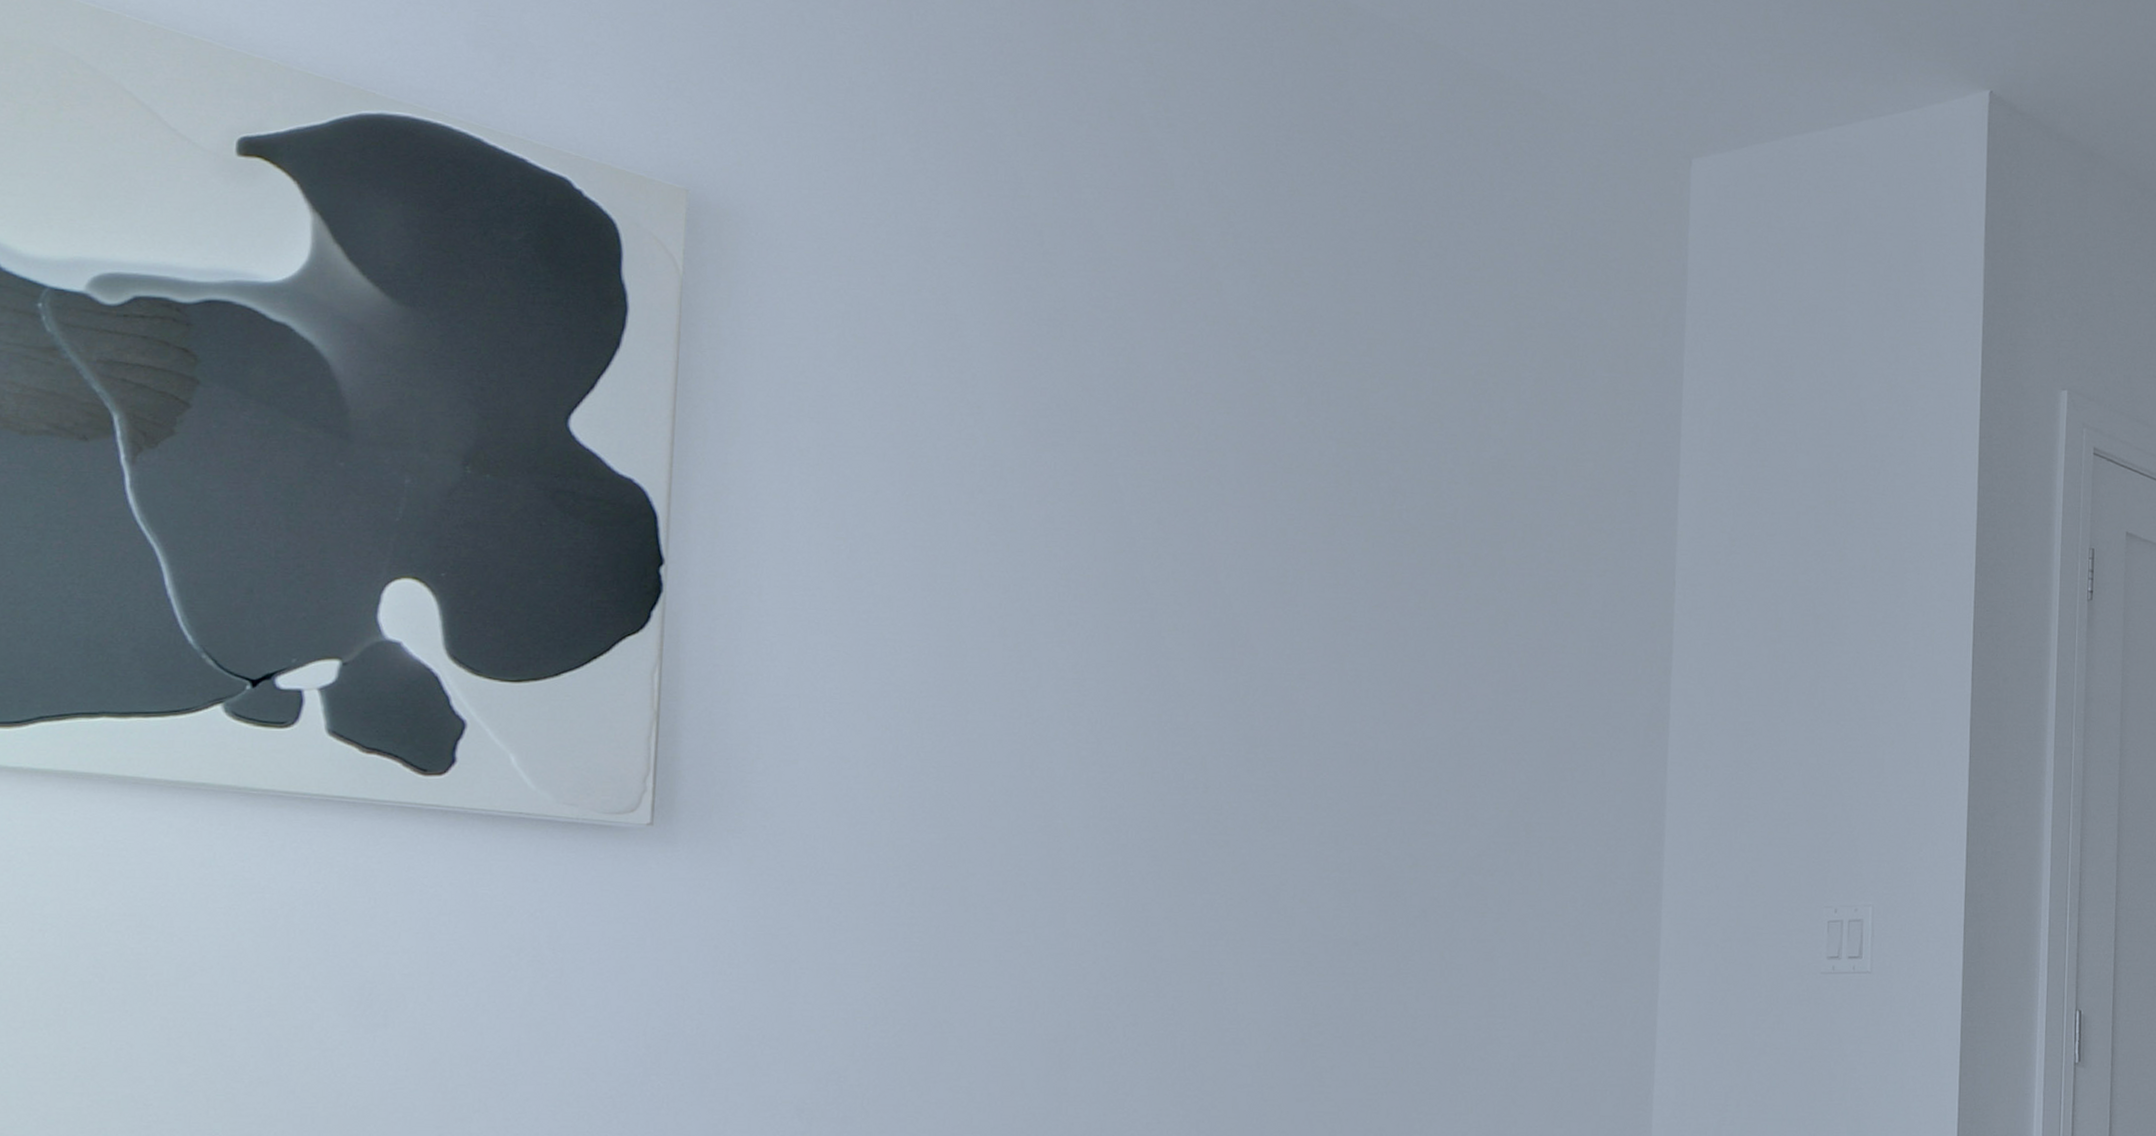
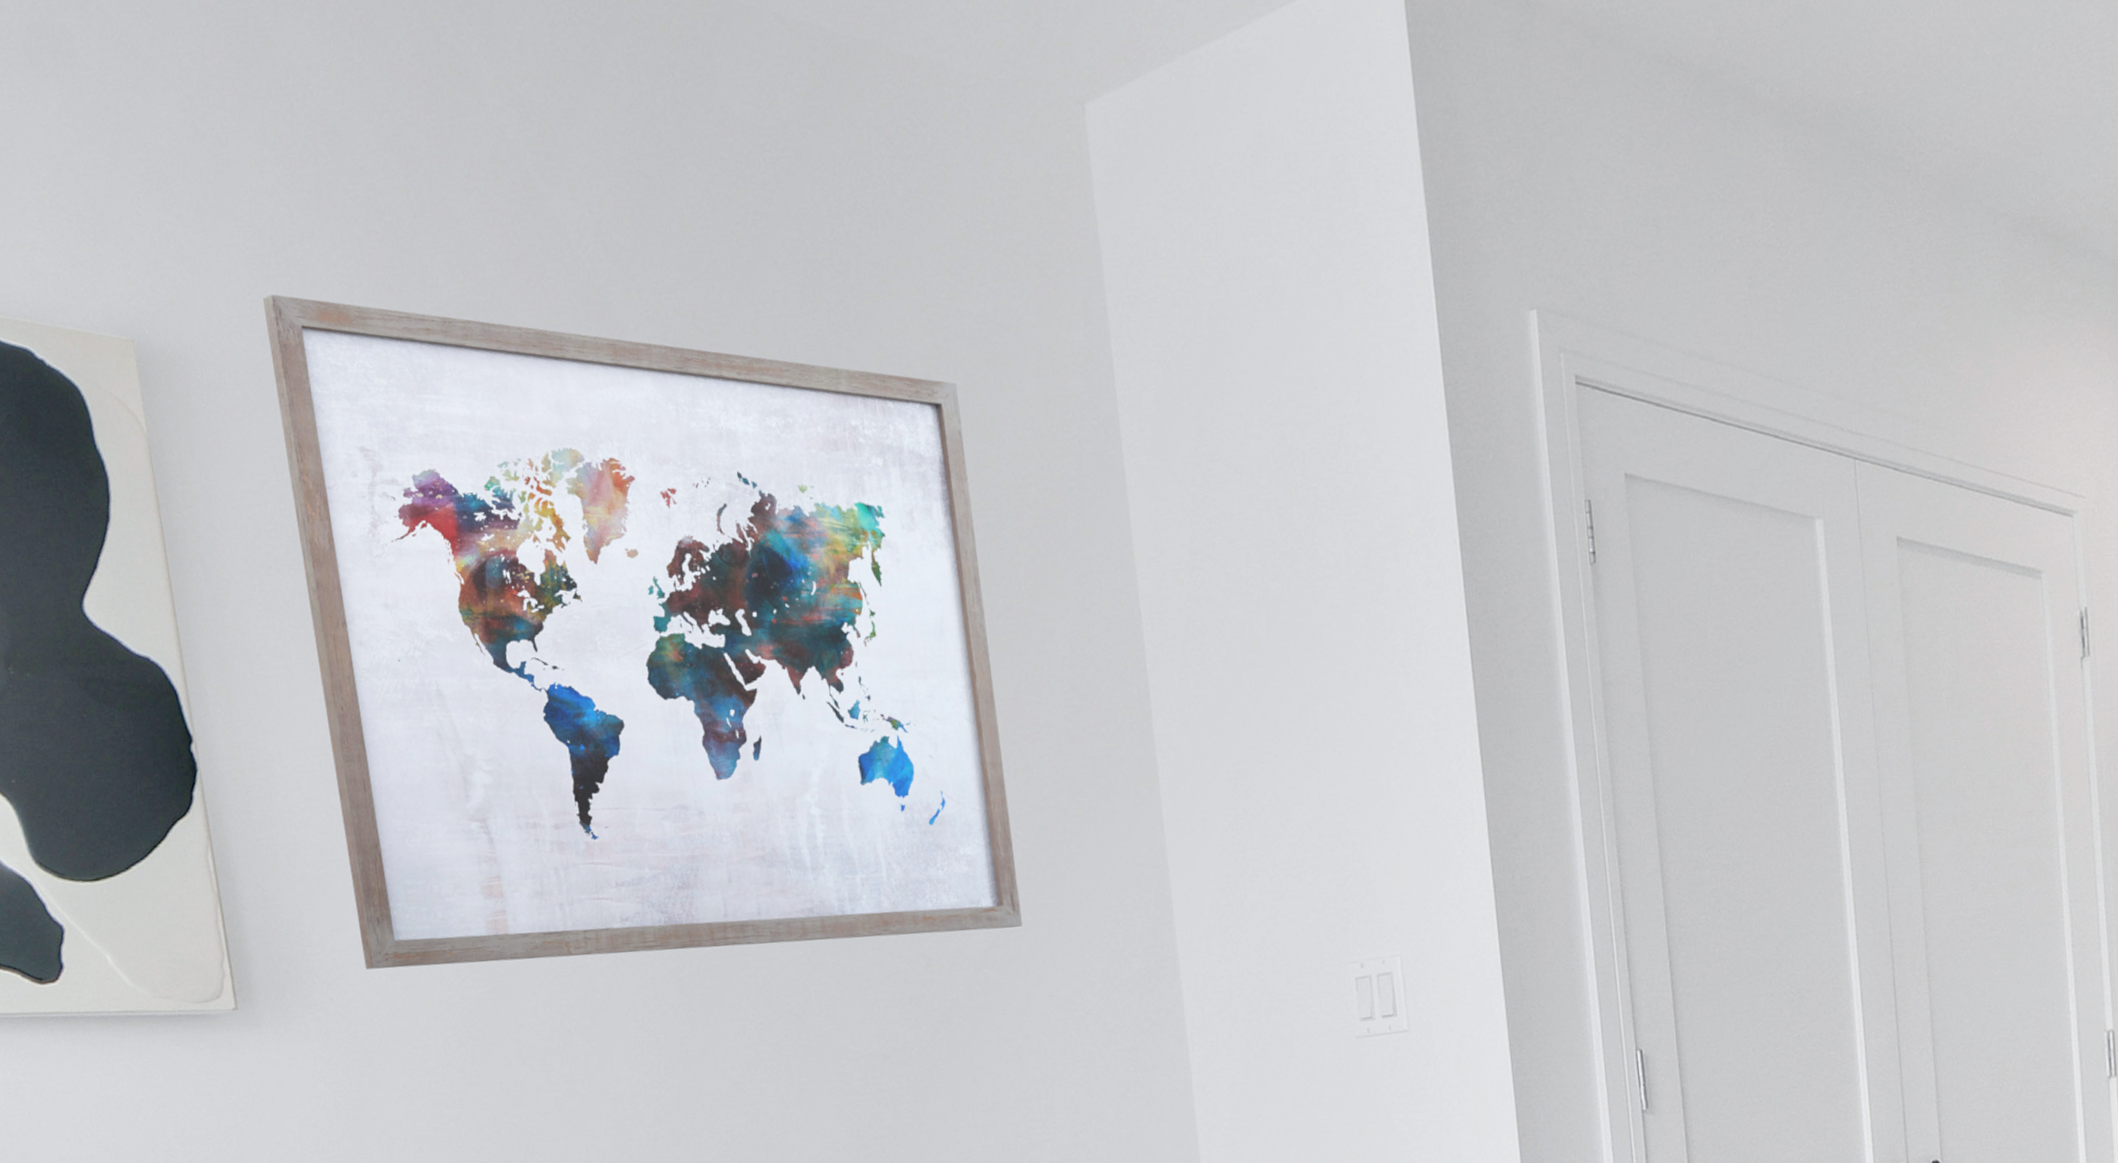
wall art: none [809,174,1533,840] -> present [262,294,1022,970]

